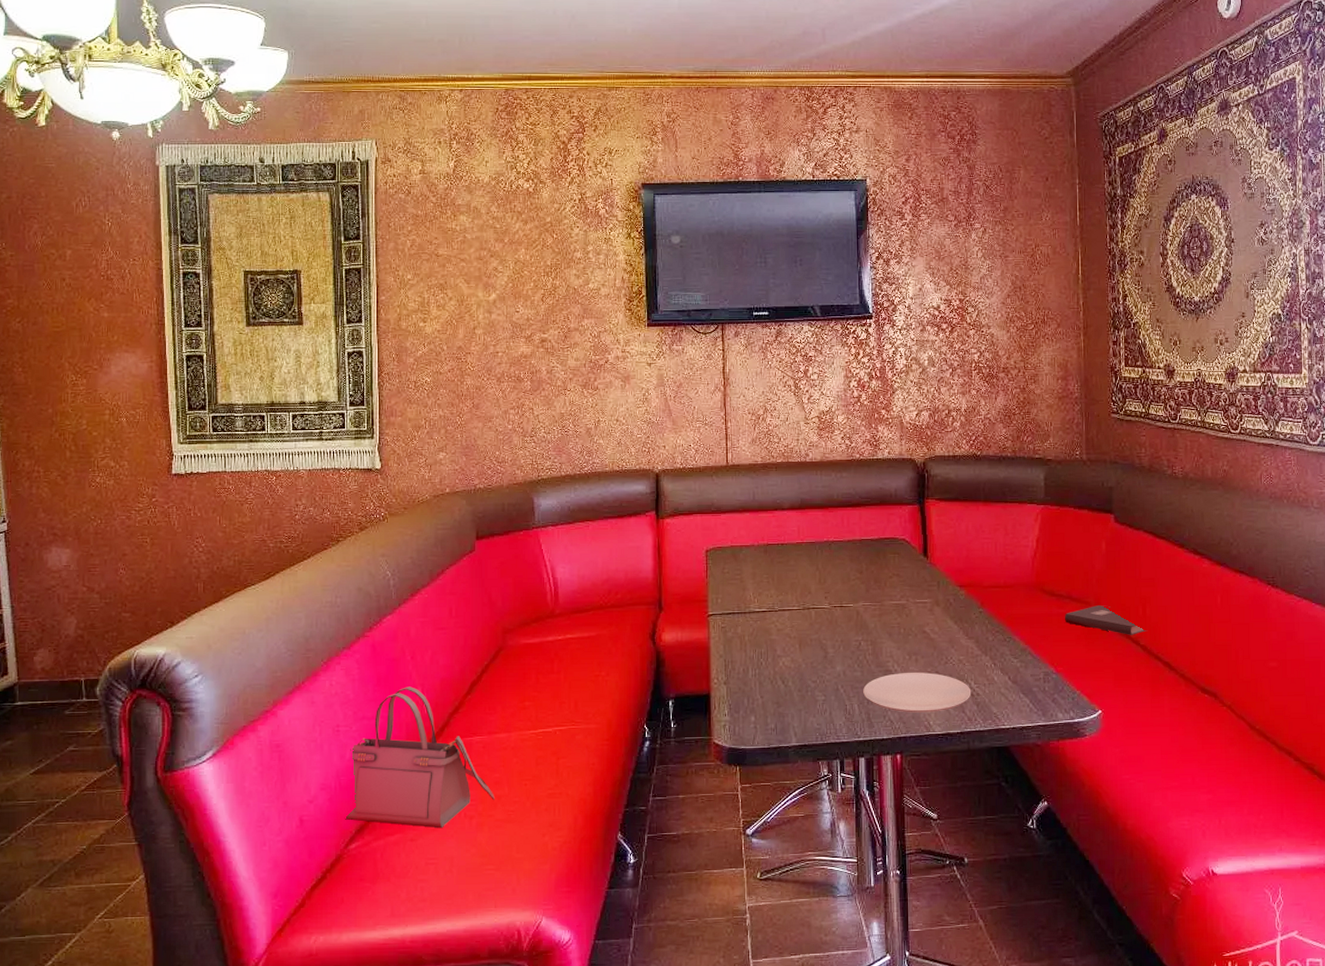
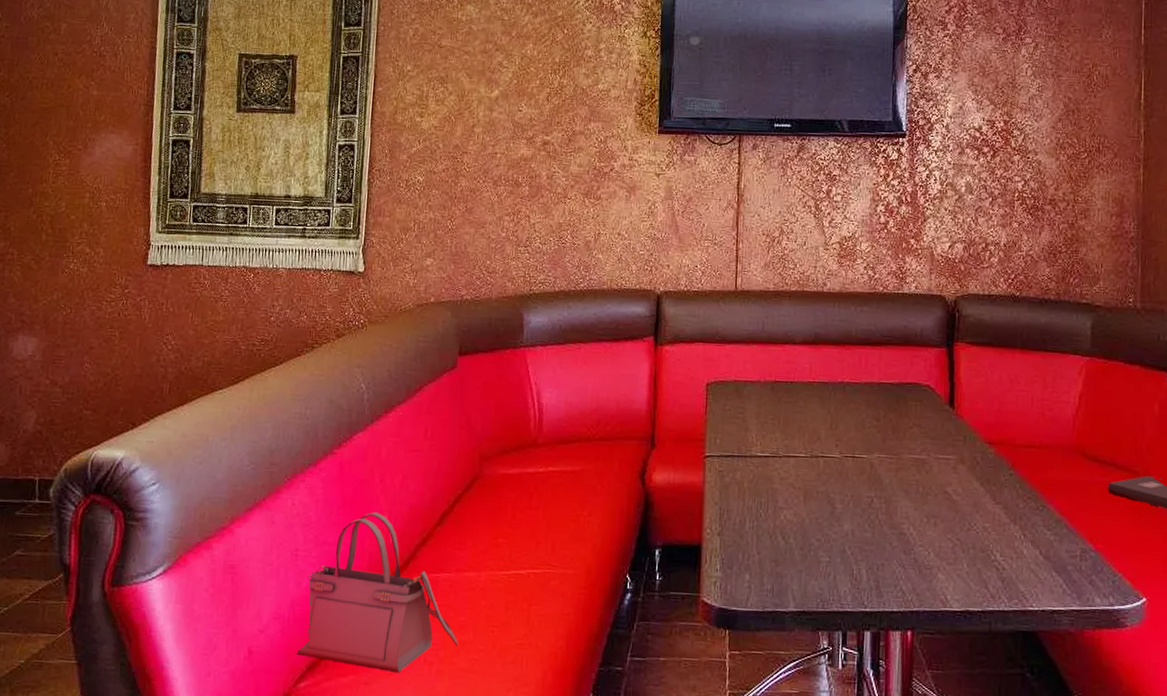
plate: present [863,672,972,713] -> none [873,537,996,586]

